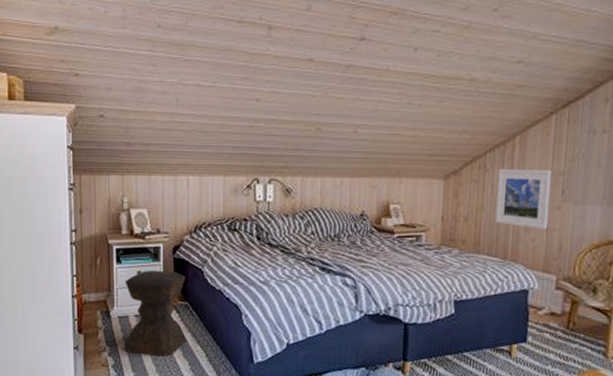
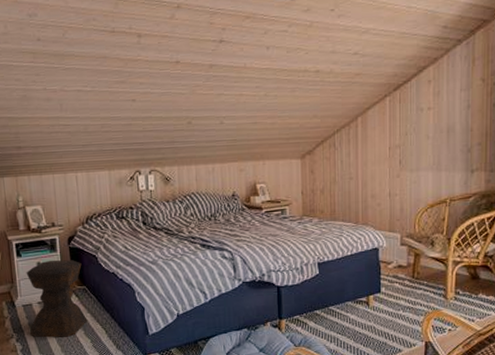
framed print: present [496,170,552,230] -> none [346,144,390,196]

